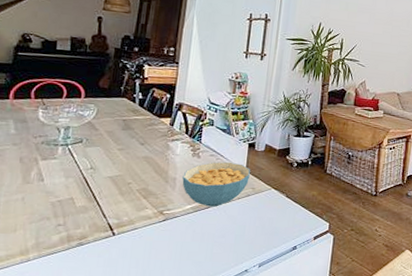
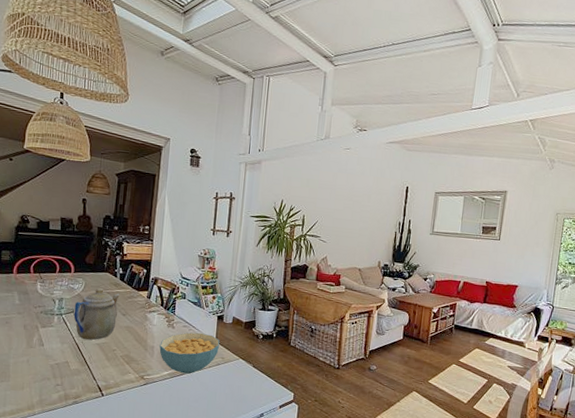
teapot: none [82,115,138,173] -> present [74,288,120,340]

